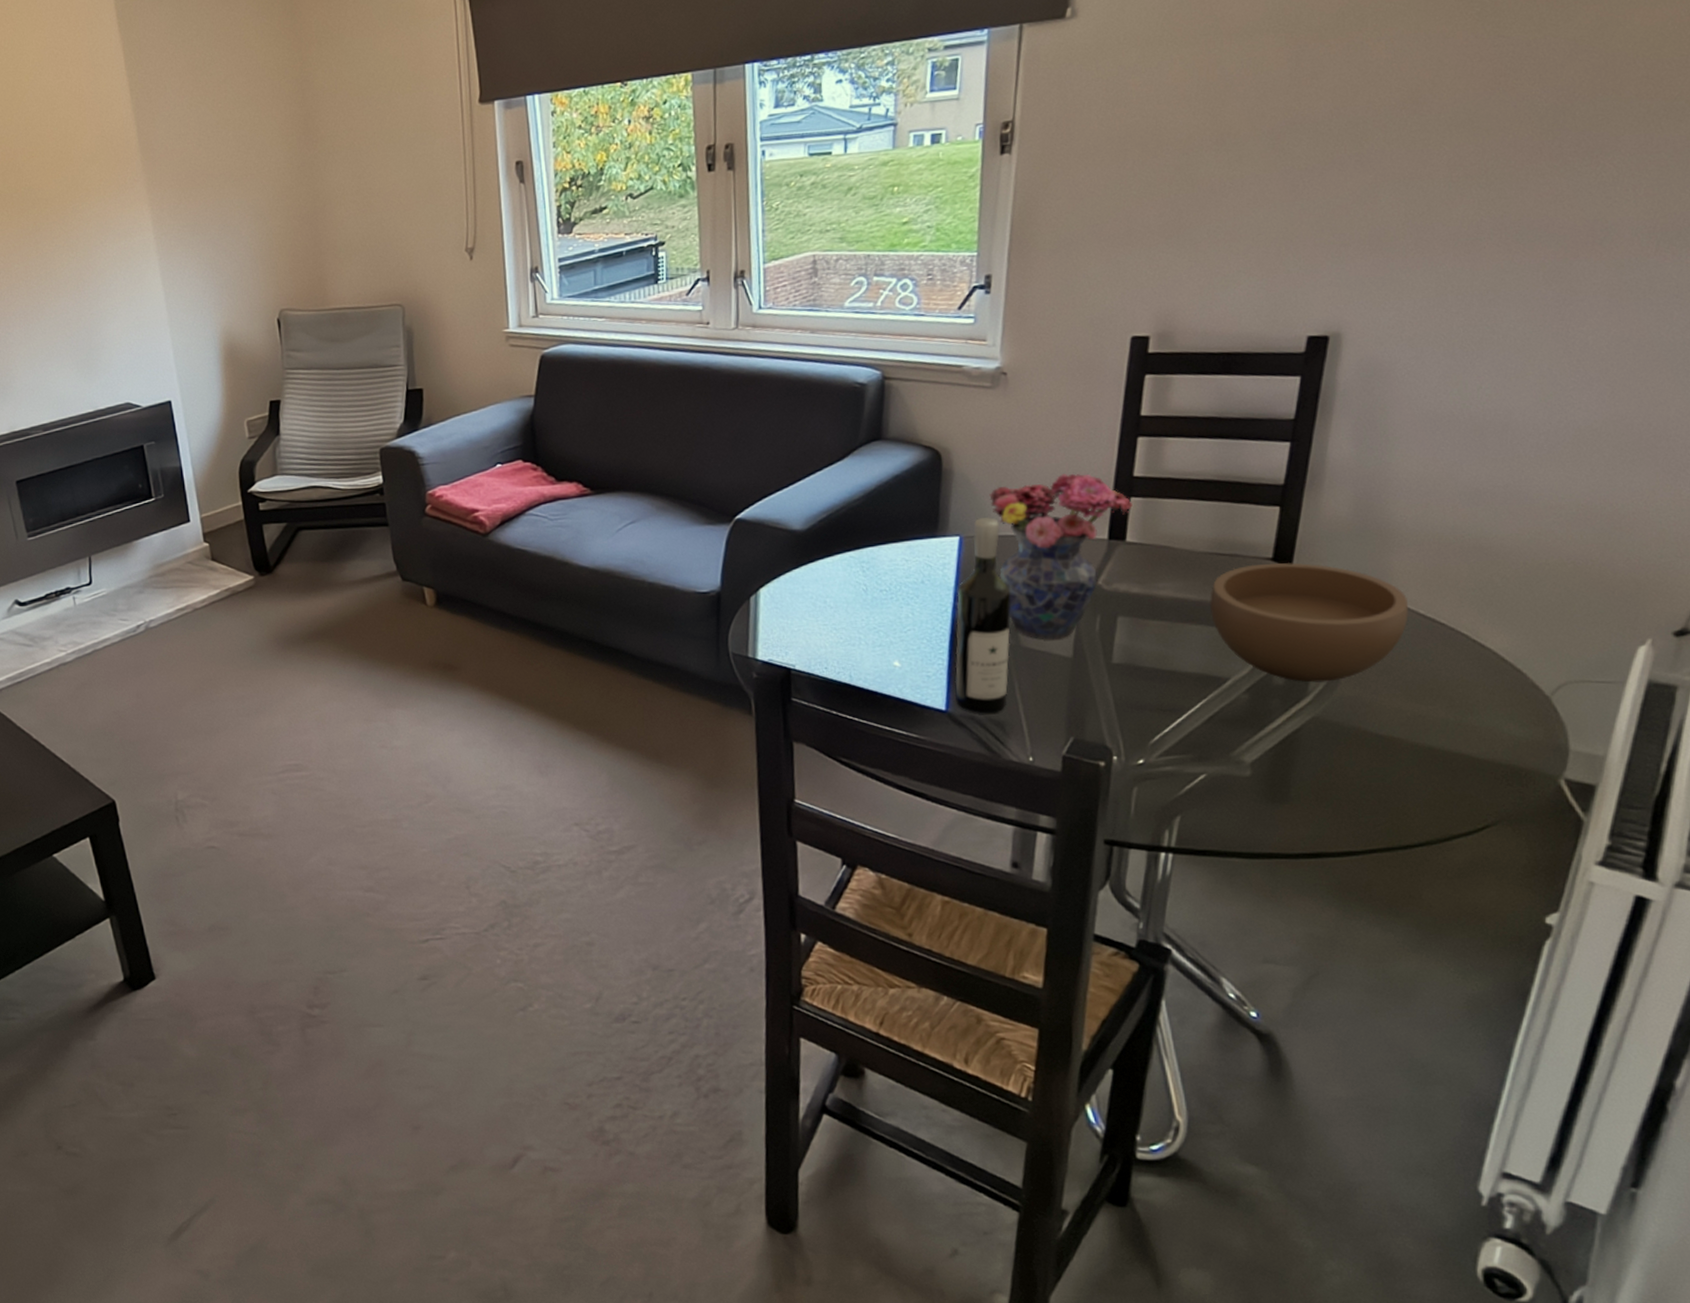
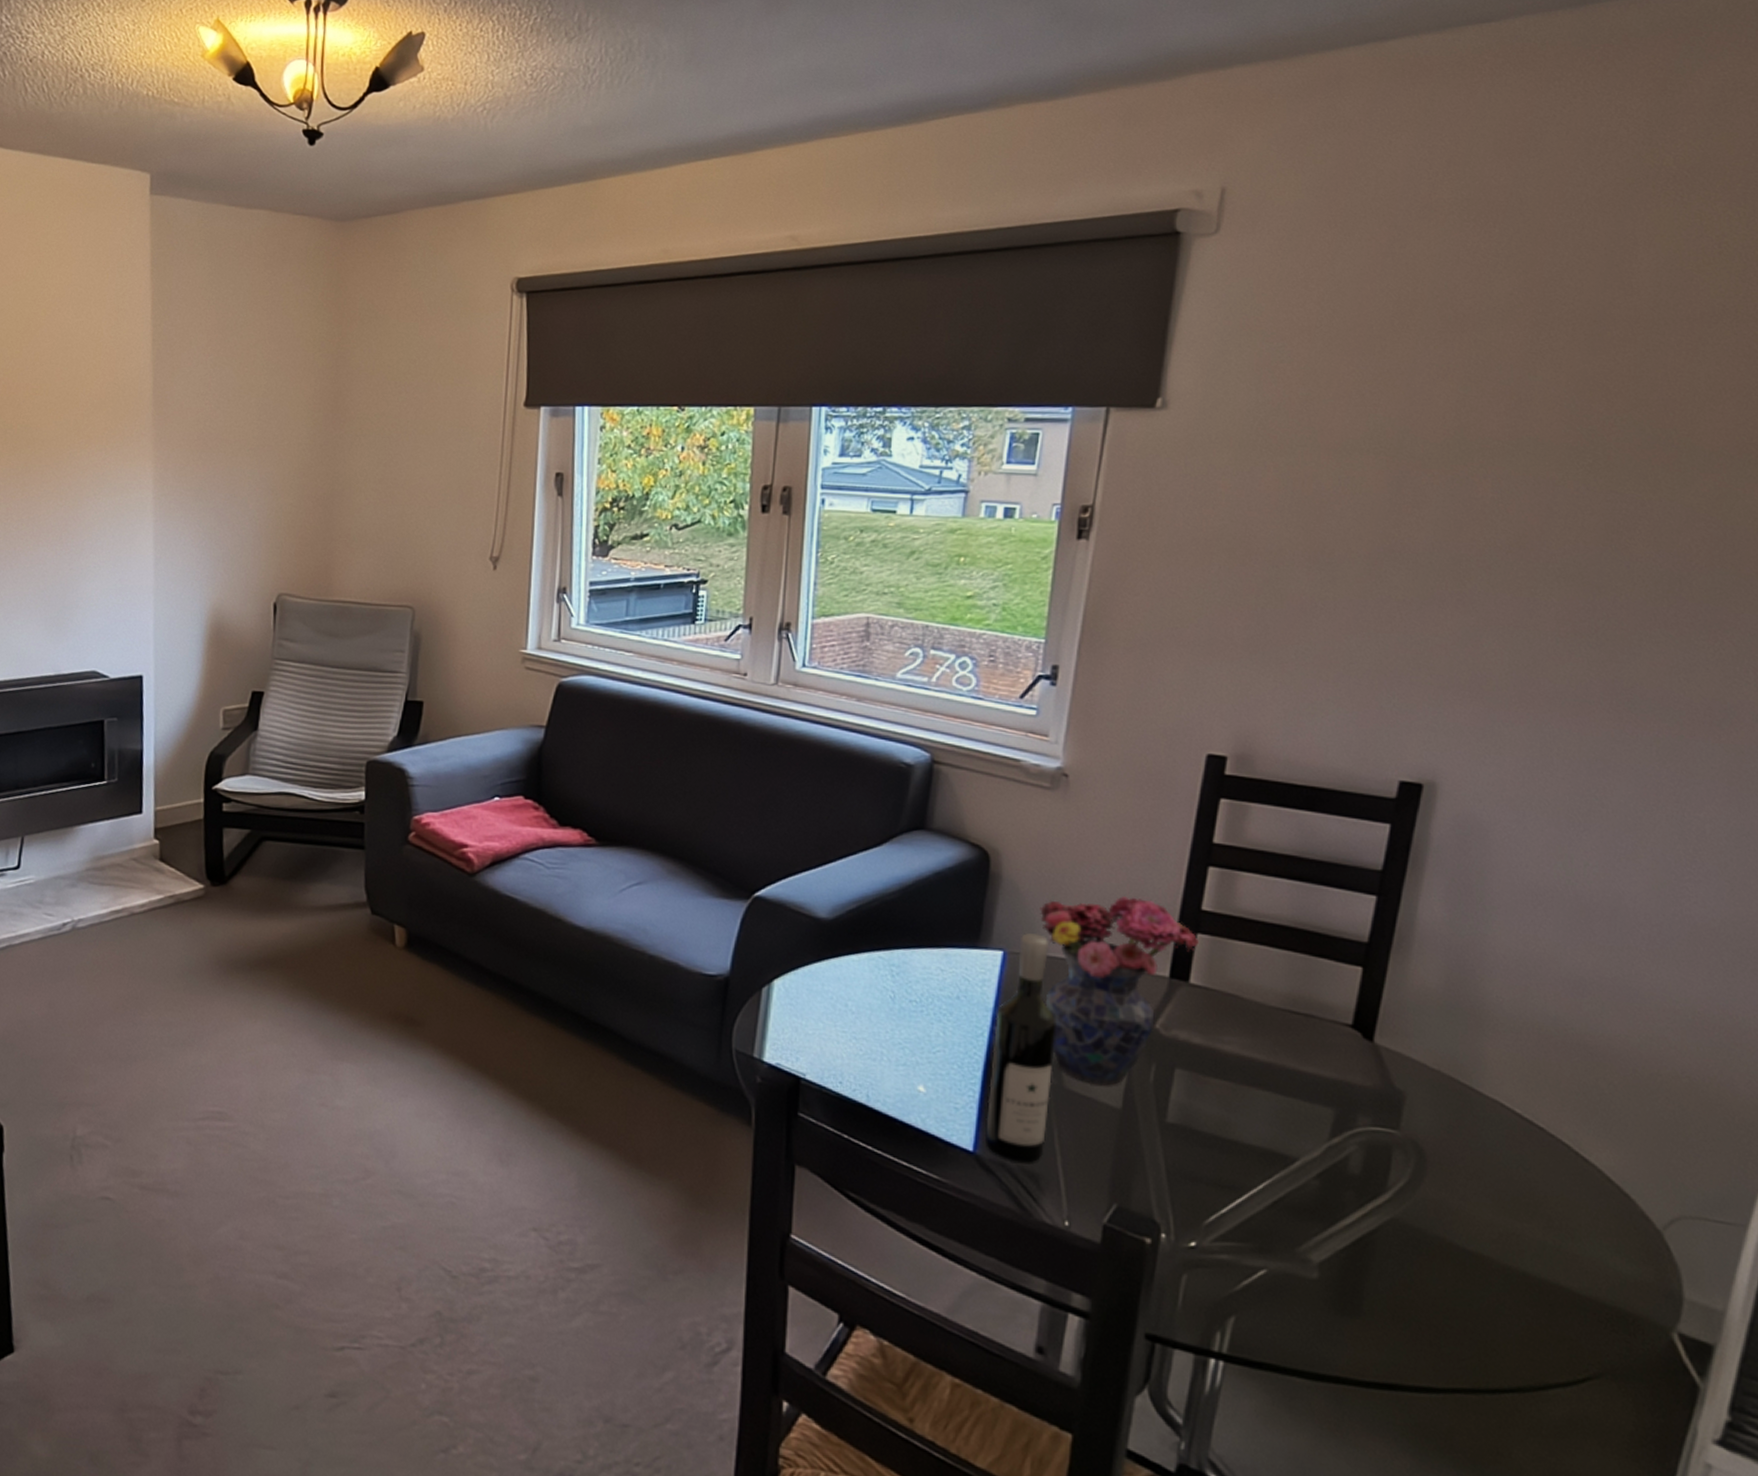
bowl: present [1209,562,1408,683] -> none [1279,1029,1503,1179]

